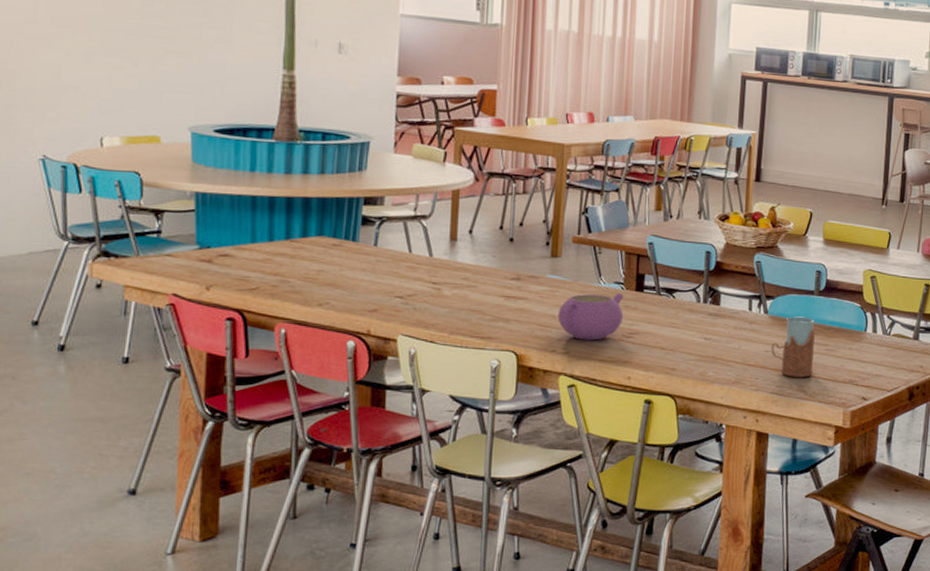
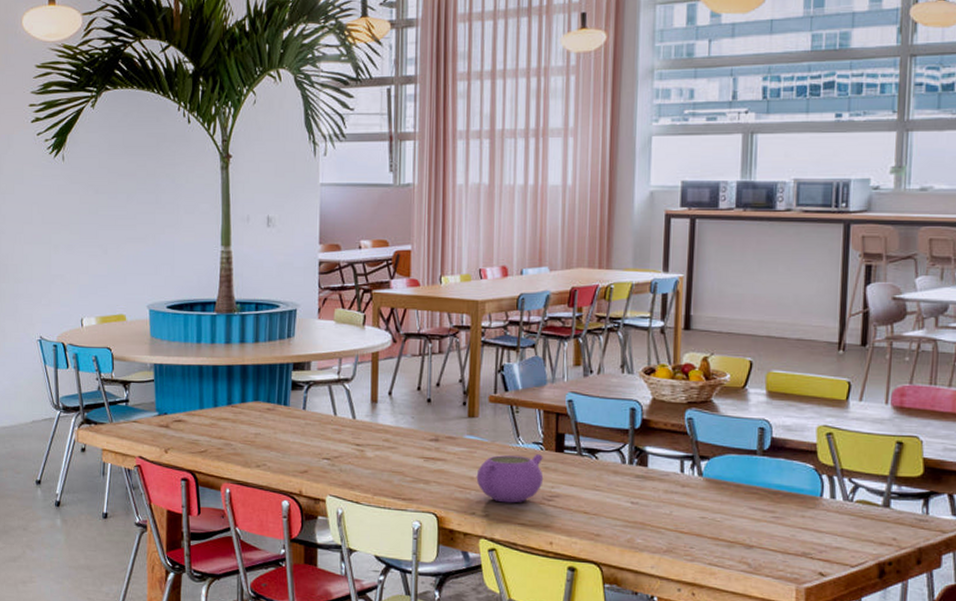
drinking glass: present [771,316,815,377] -> none [707,479,759,548]

